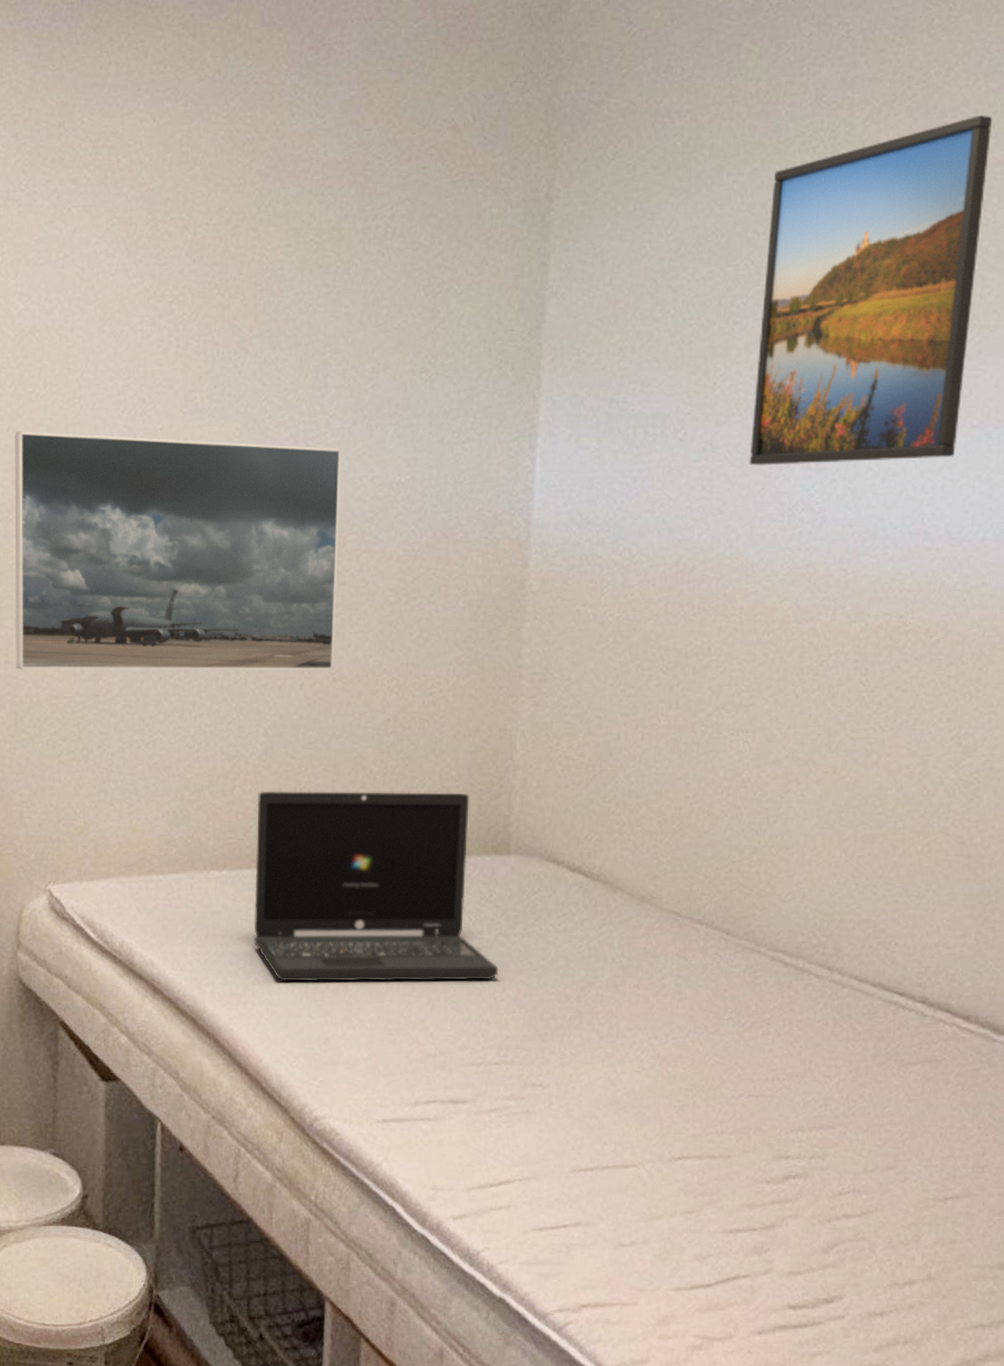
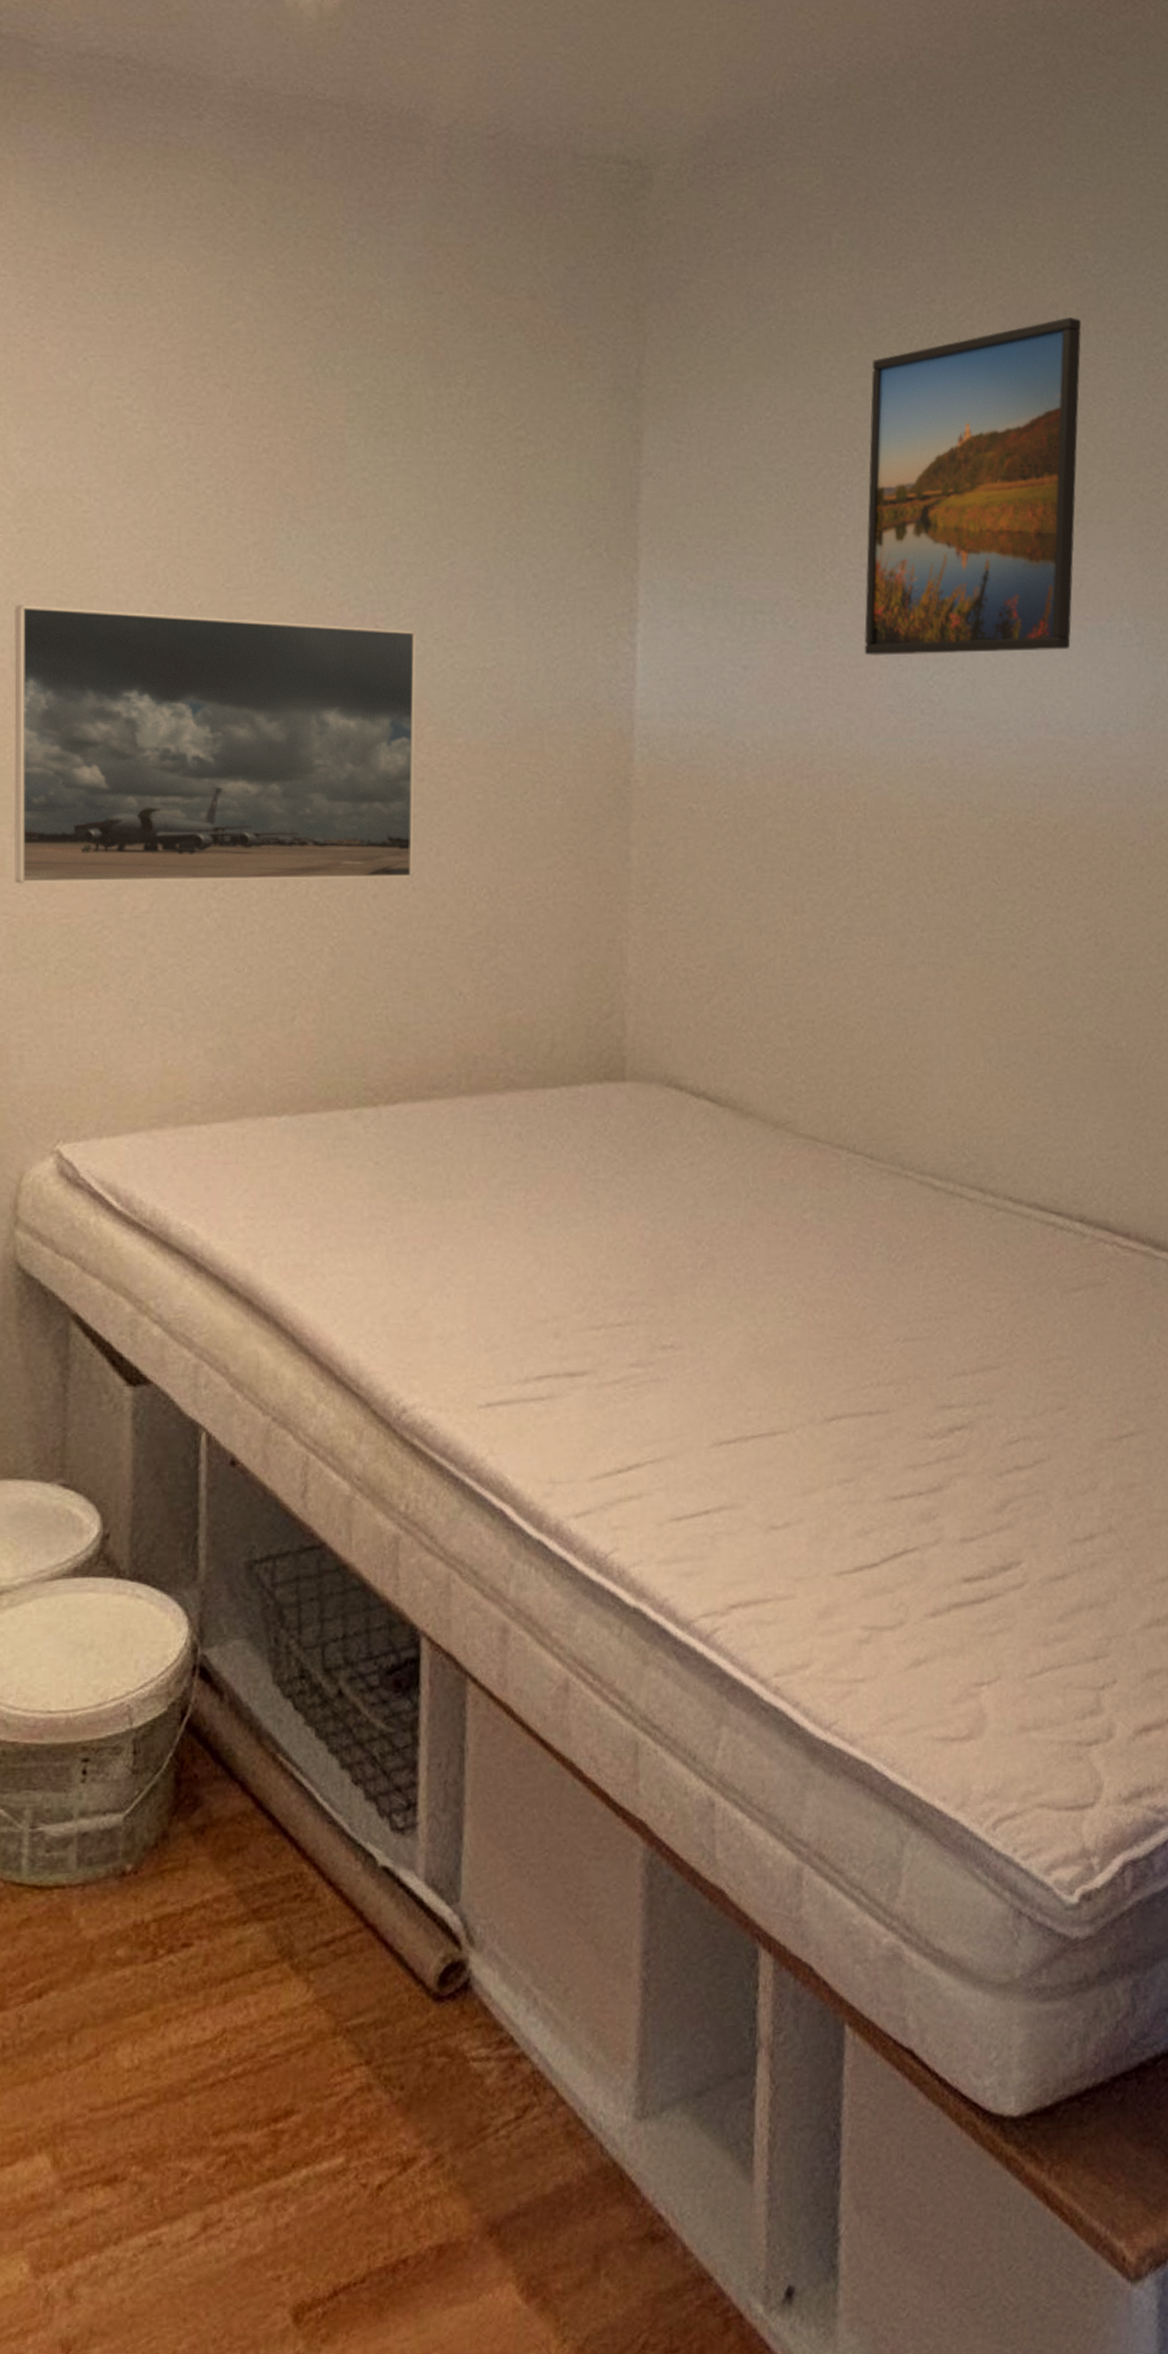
laptop: present [253,791,498,982] -> none [321,1013,617,1245]

